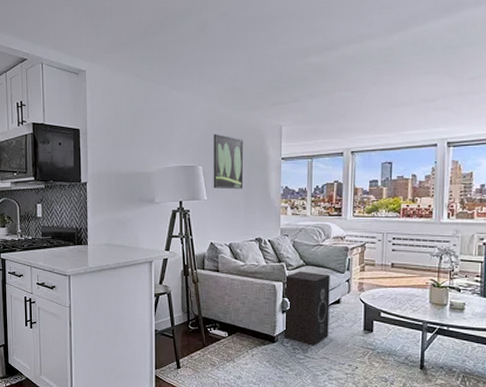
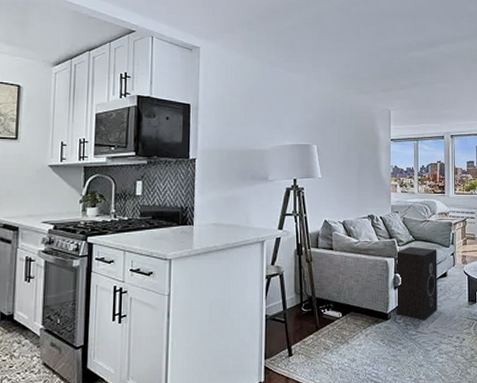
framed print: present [213,133,244,190] -> none [327,114,356,168]

